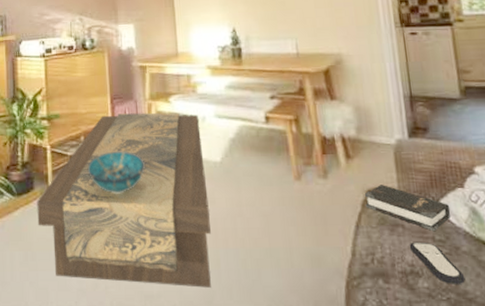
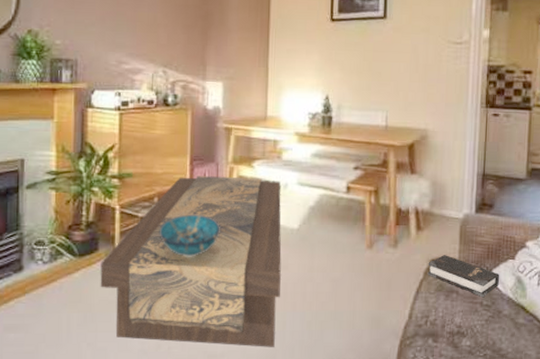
remote control: present [409,242,465,284] -> none [459,306,502,343]

